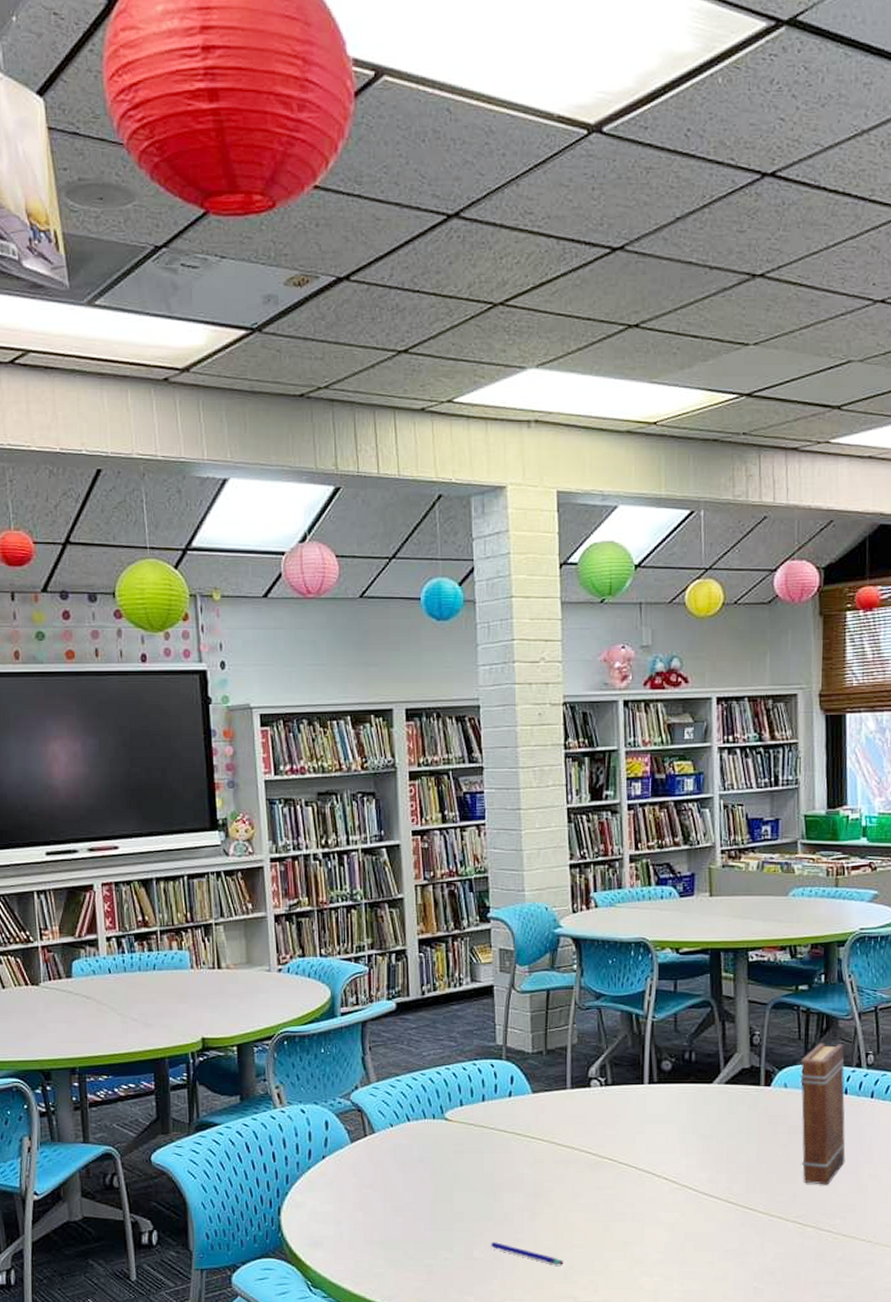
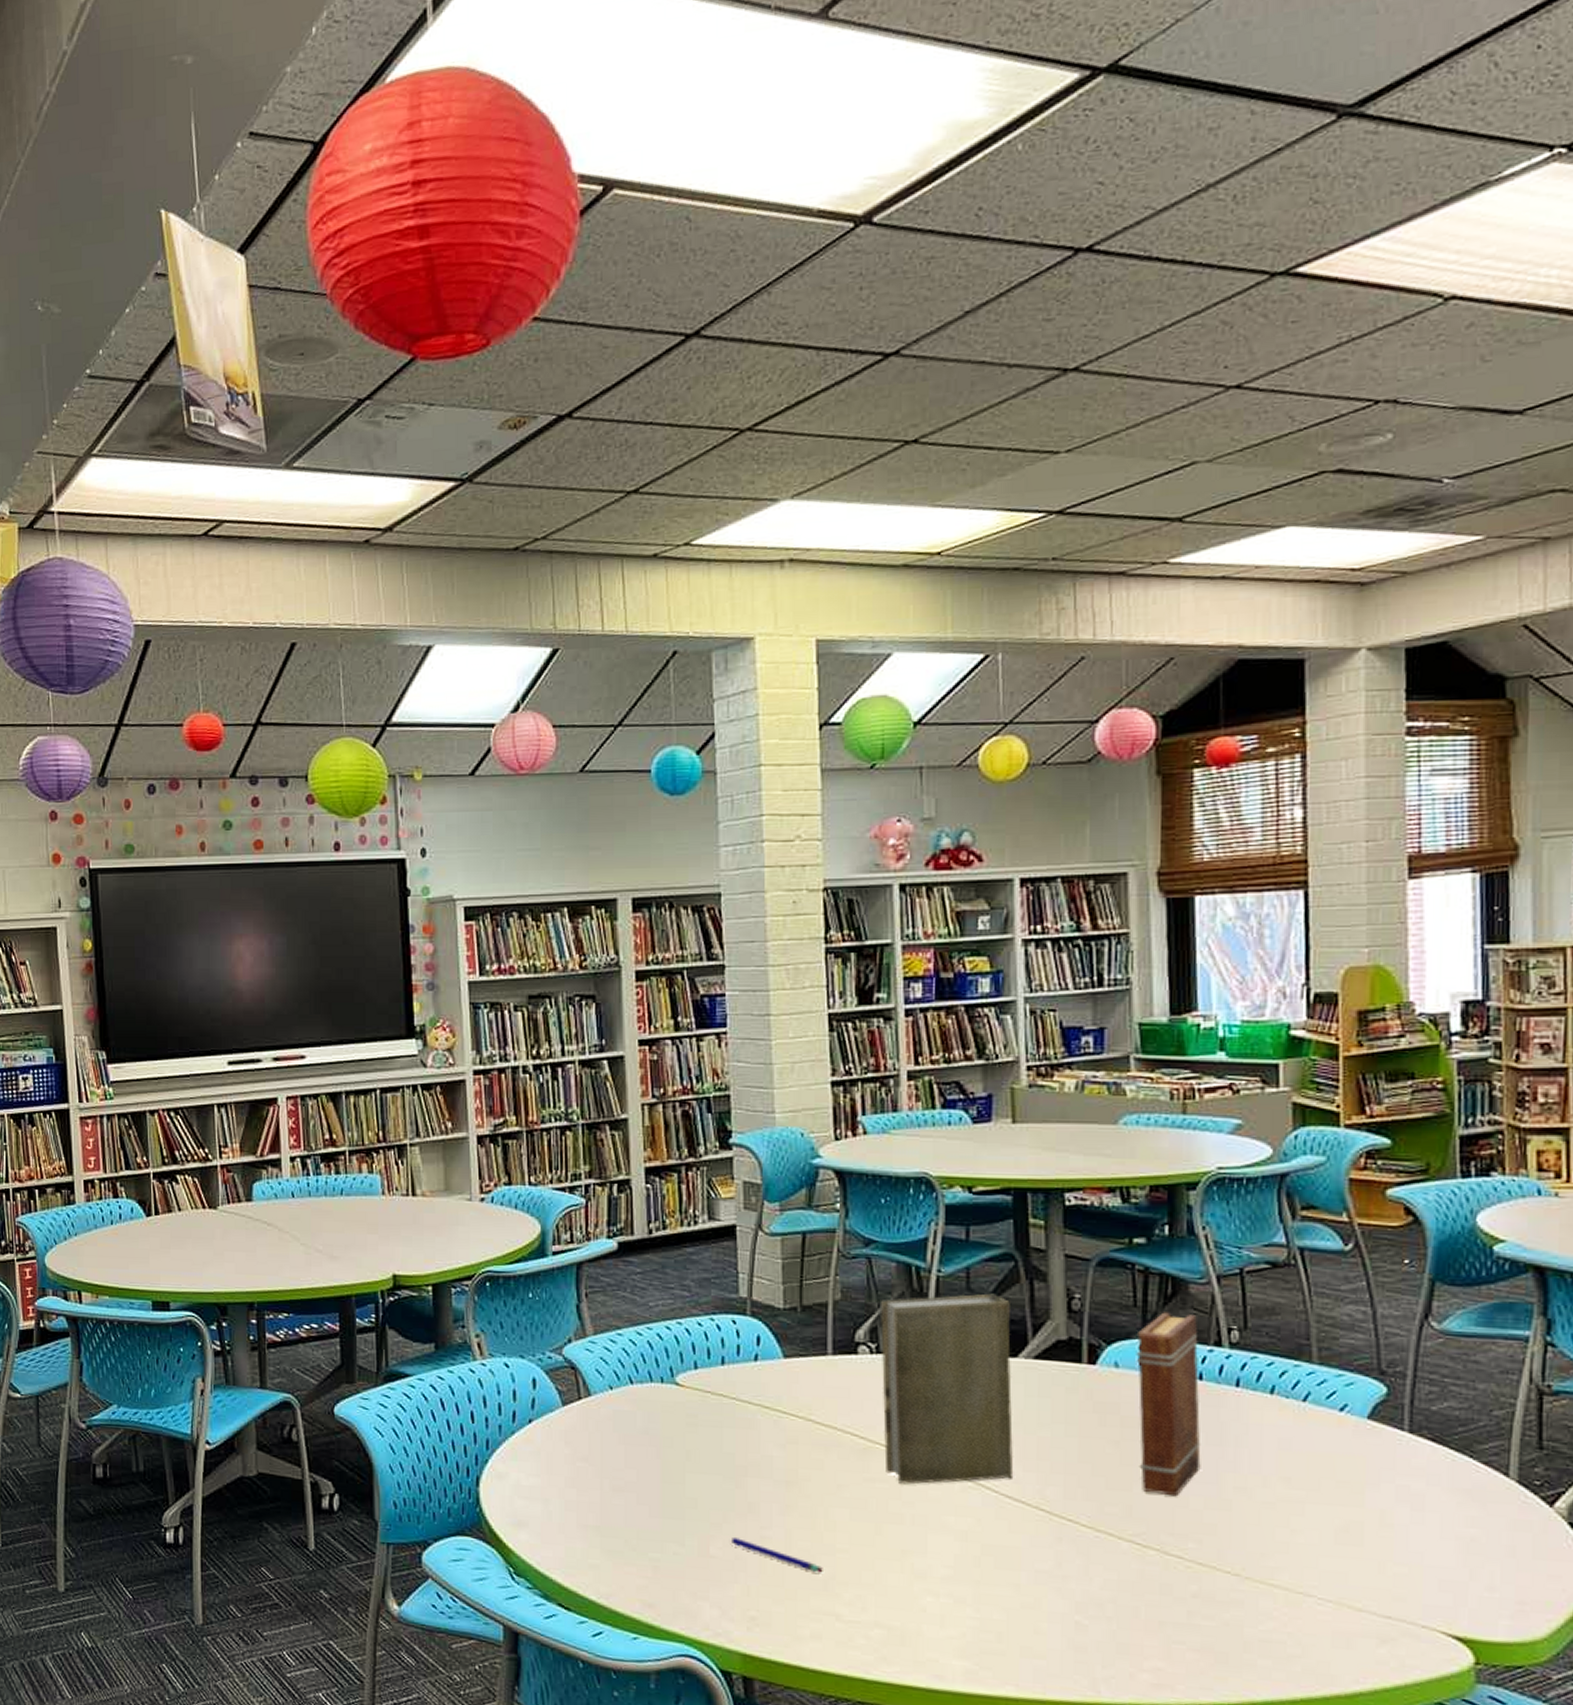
book: none [608,1034,710,1189] -> present [881,1293,1014,1484]

